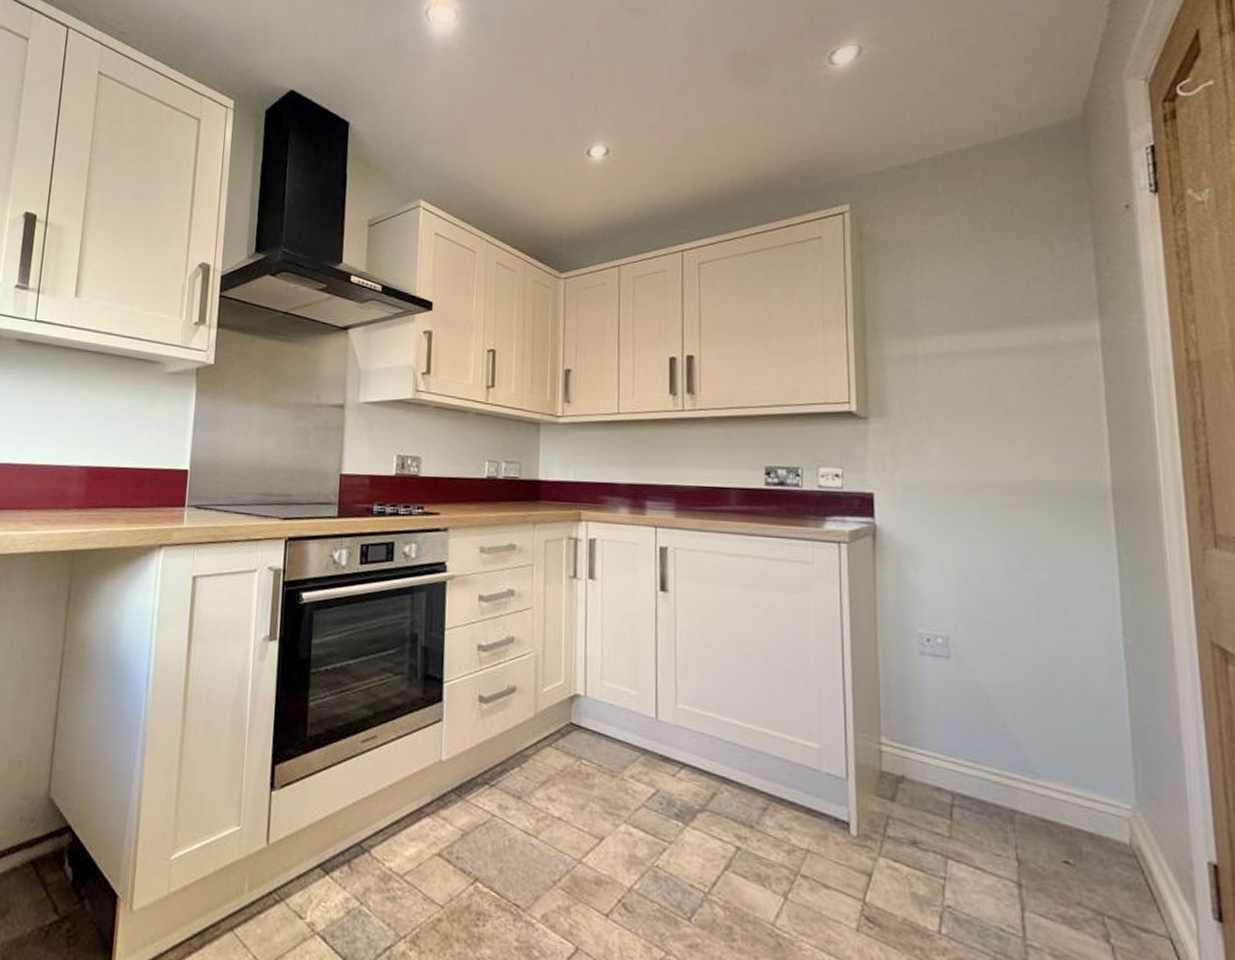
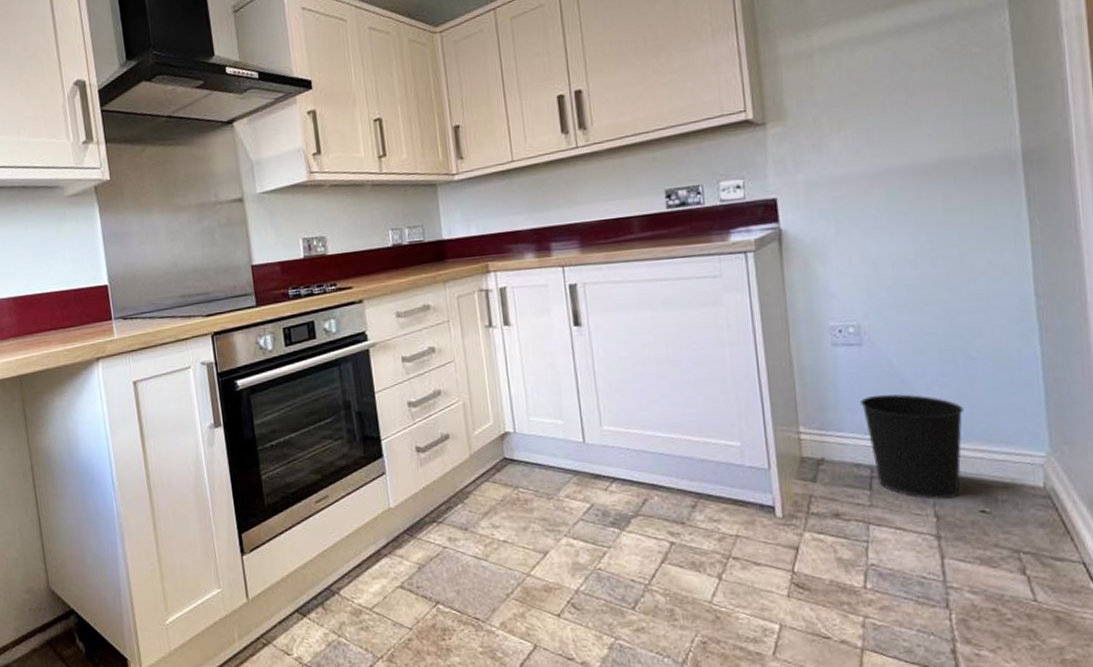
wastebasket: none [945,714,1050,842] -> present [861,394,964,500]

